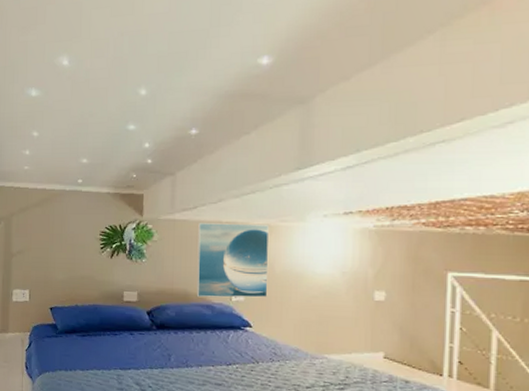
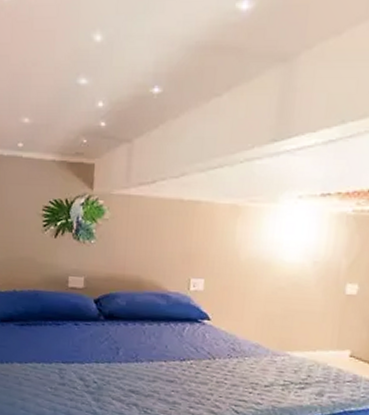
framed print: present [196,223,270,298] -> none [150,200,236,288]

